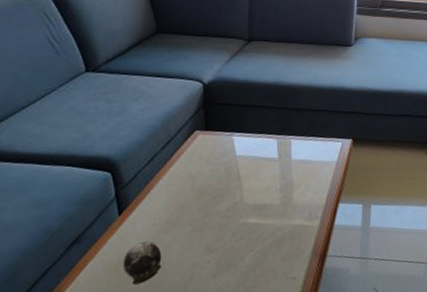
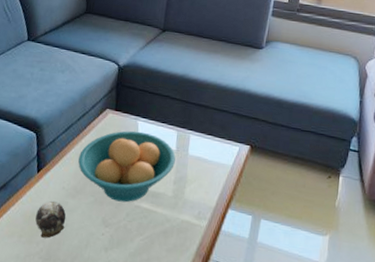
fruit bowl: none [169,147,279,224] -> present [78,131,176,203]

